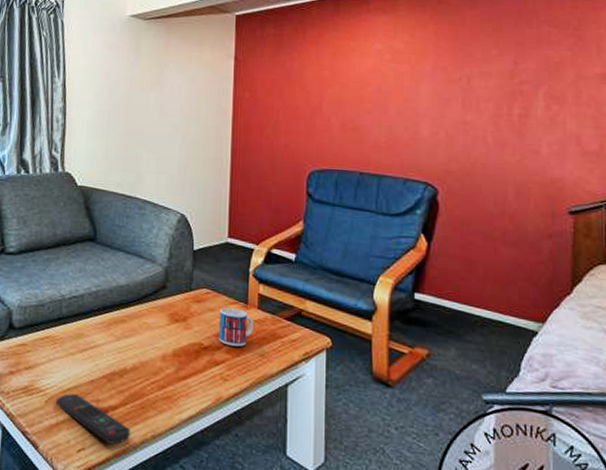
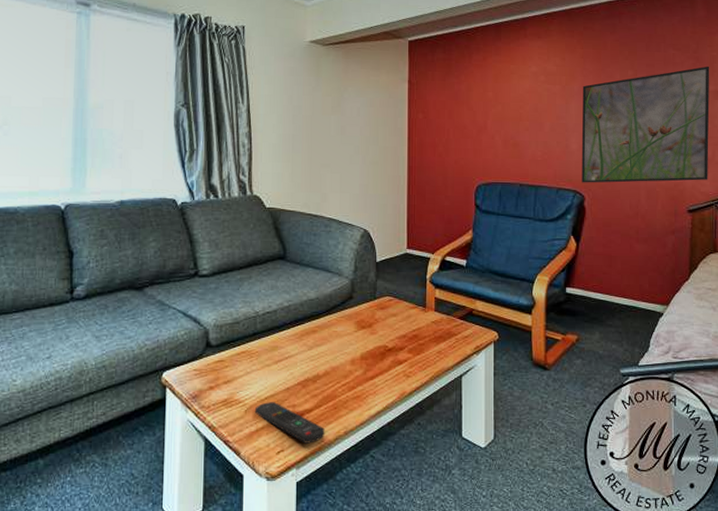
mug: present [218,308,254,347] -> none [401,312,432,346]
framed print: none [434,45,596,178] -> present [581,66,710,183]

